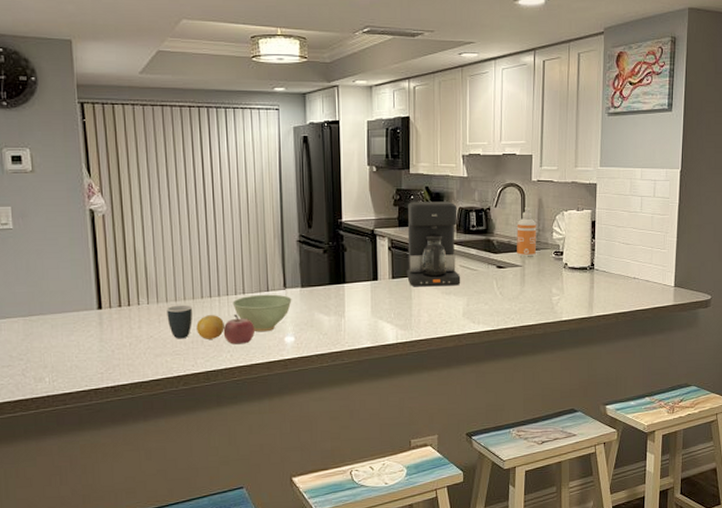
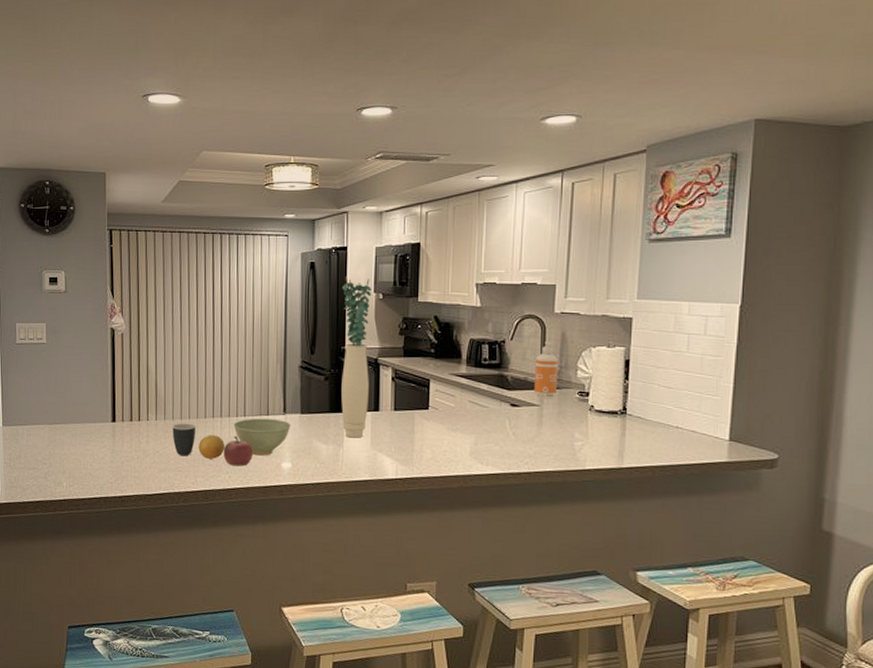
vase: none [336,150,367,308] -> present [341,276,372,438]
coffee maker: present [407,201,461,287] -> none [410,331,469,423]

